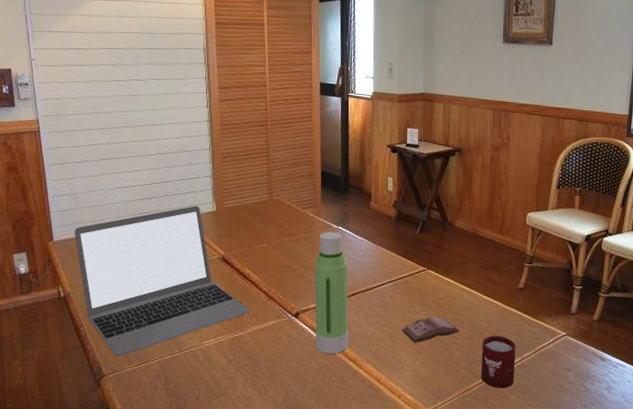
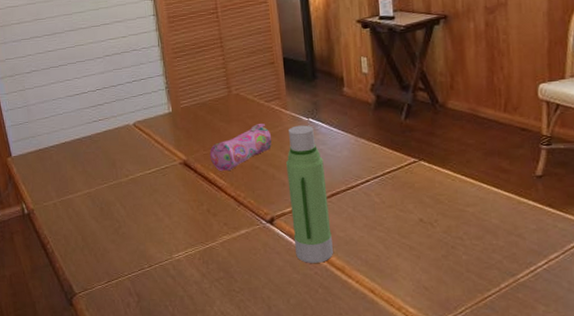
laptop: present [74,205,250,357] -> none [31,108,219,274]
pencil case: none [247,228,304,269] -> present [209,124,272,172]
book: present [402,317,460,343] -> none [395,215,466,247]
cup: present [481,336,516,388] -> none [495,234,541,297]

